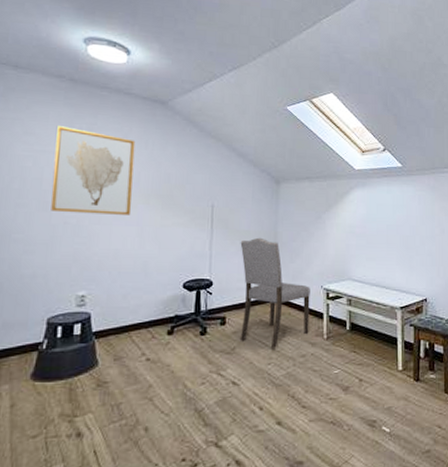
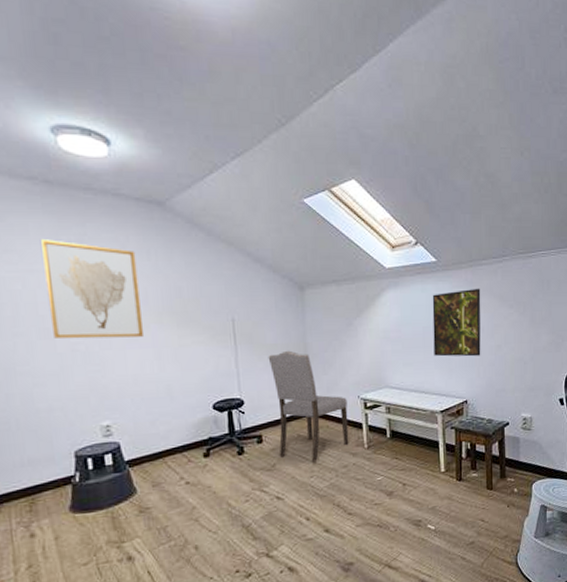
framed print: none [396,193,442,257] -> present [432,288,481,357]

